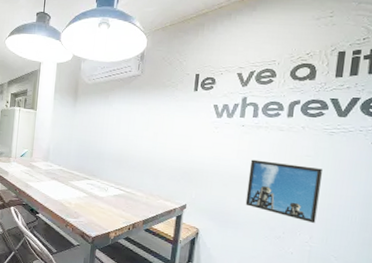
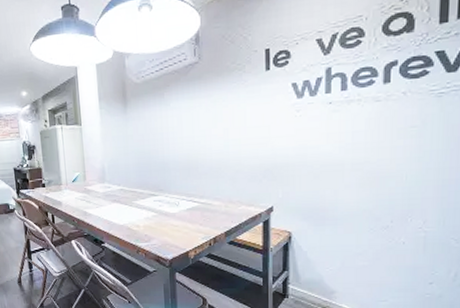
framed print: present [245,159,322,223] -> none [343,139,432,205]

